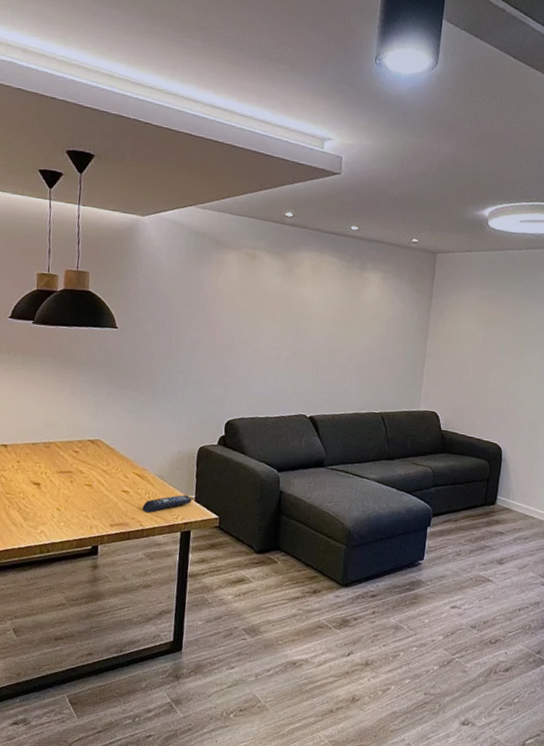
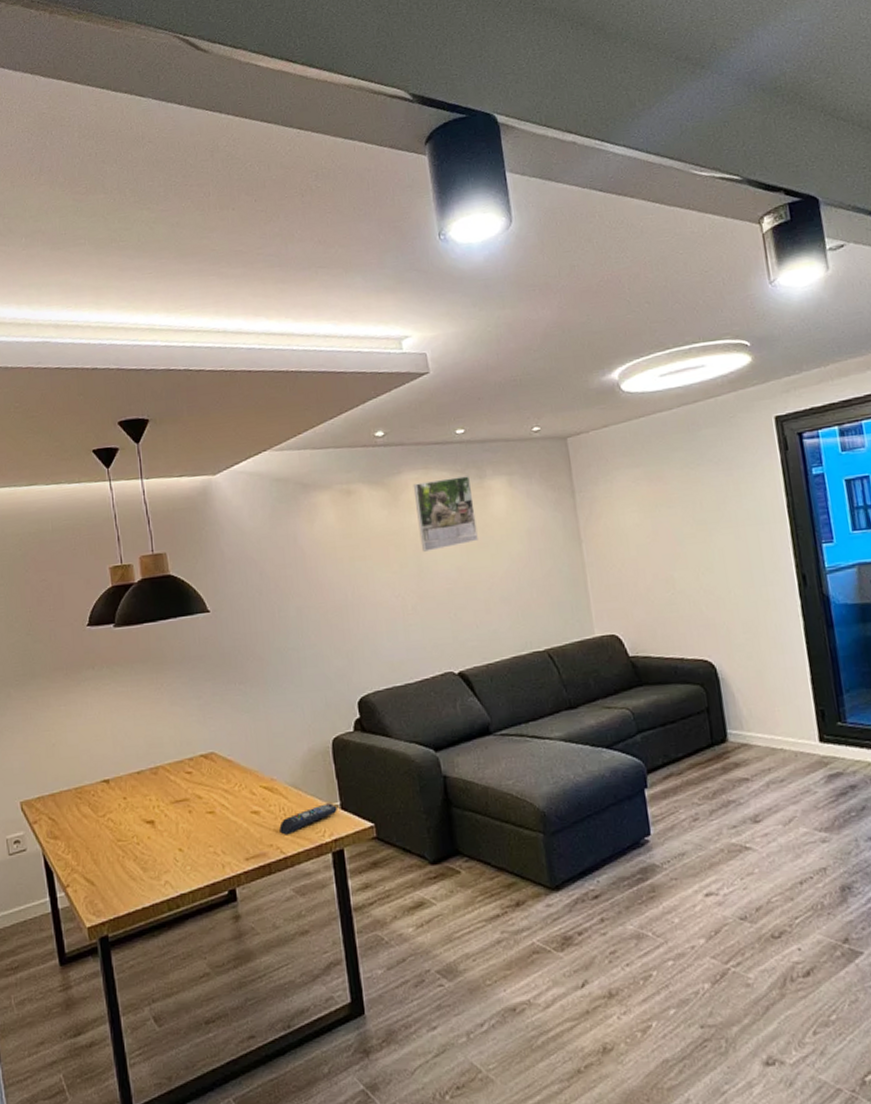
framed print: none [302,262,354,319] -> present [413,476,478,552]

